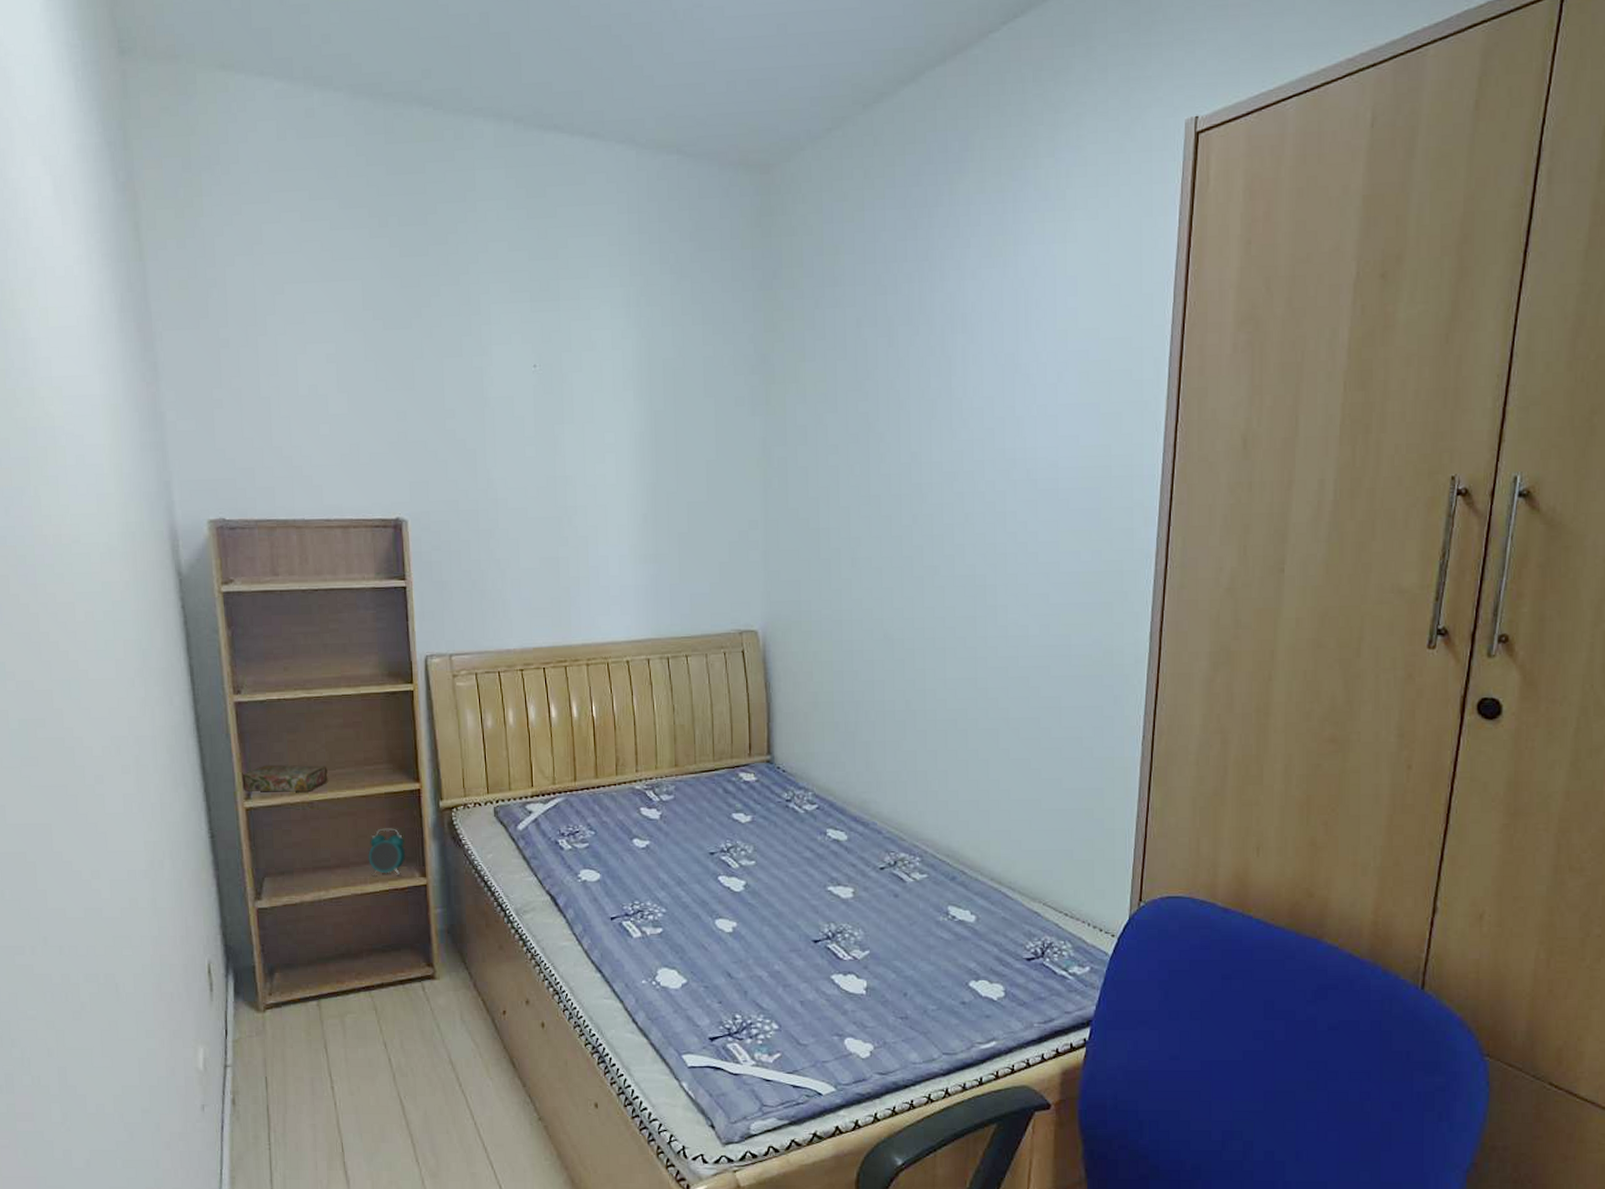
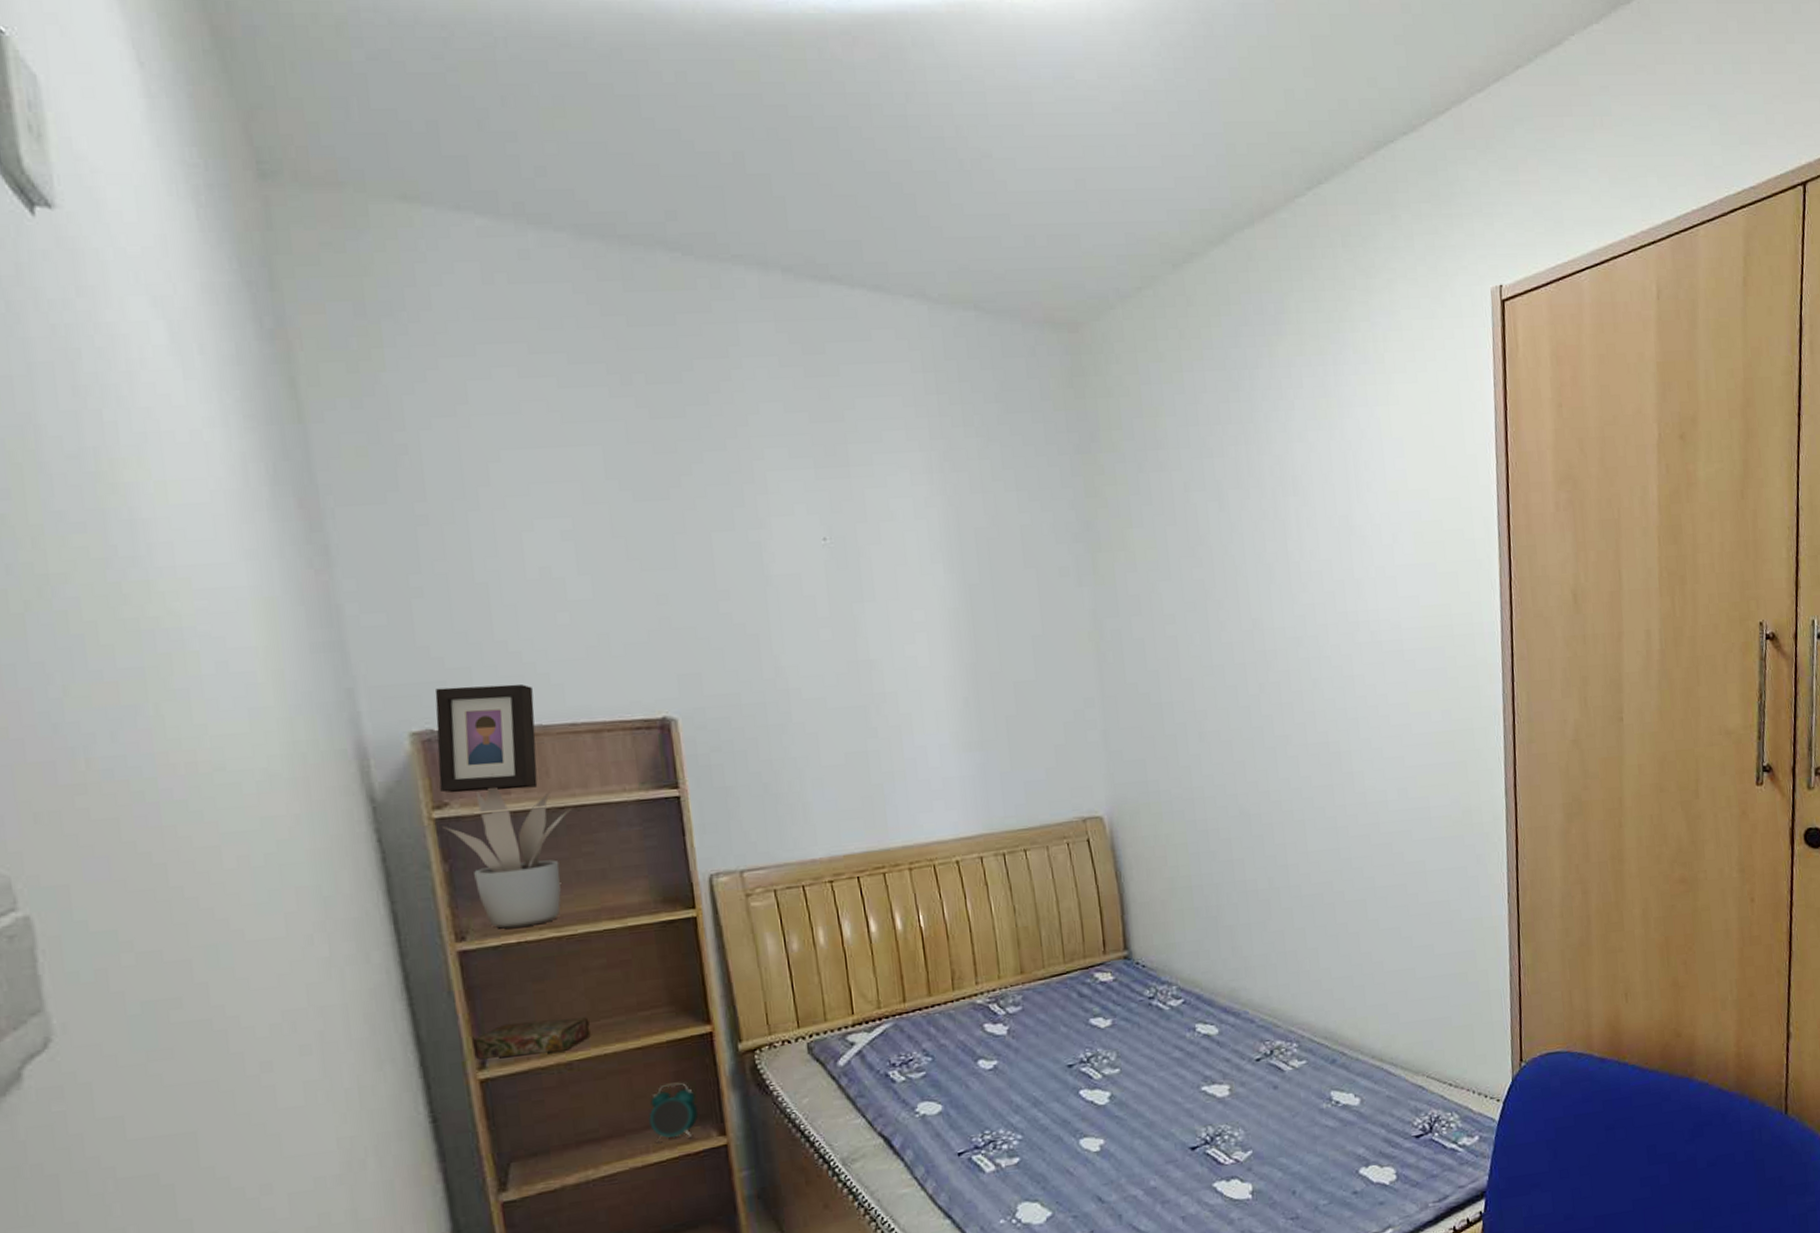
picture frame: none [227,483,300,572] -> present [435,684,538,793]
potted plant: none [228,558,325,687] -> present [443,773,574,929]

